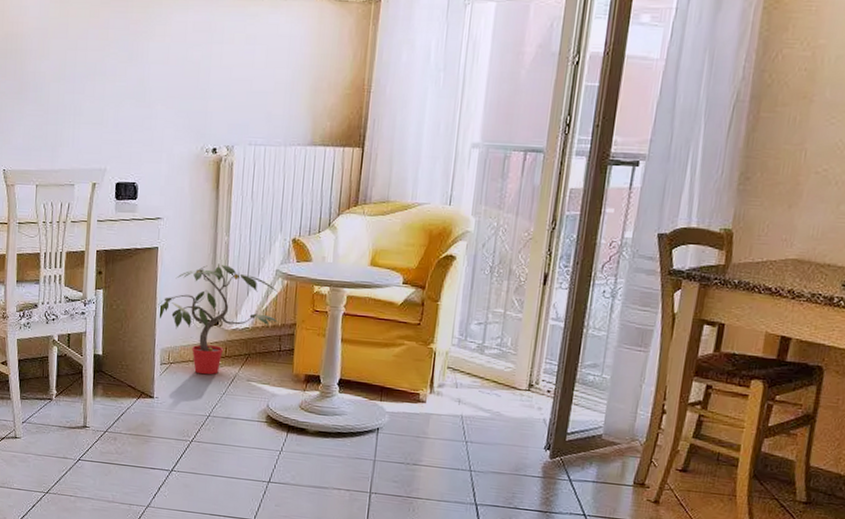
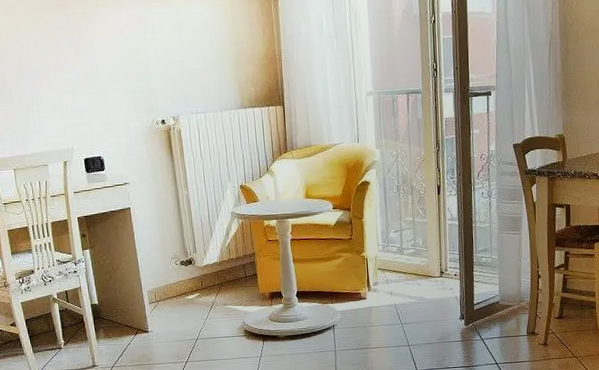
potted plant: present [158,263,279,375] -> none [139,214,241,306]

